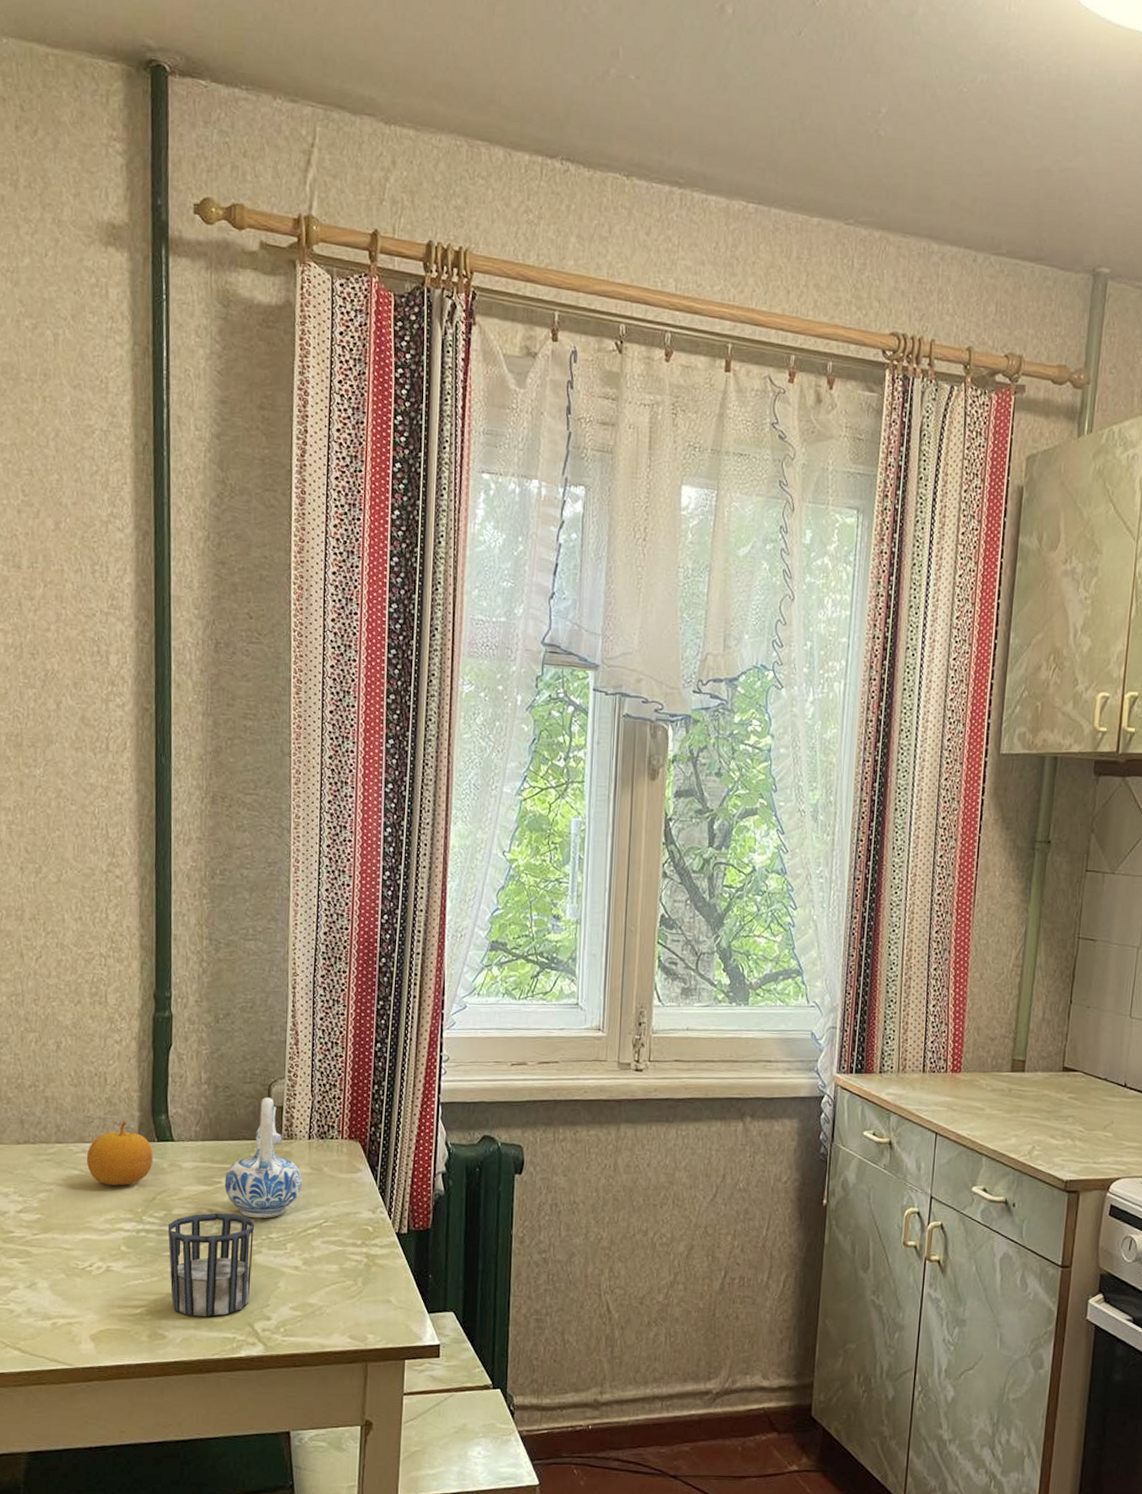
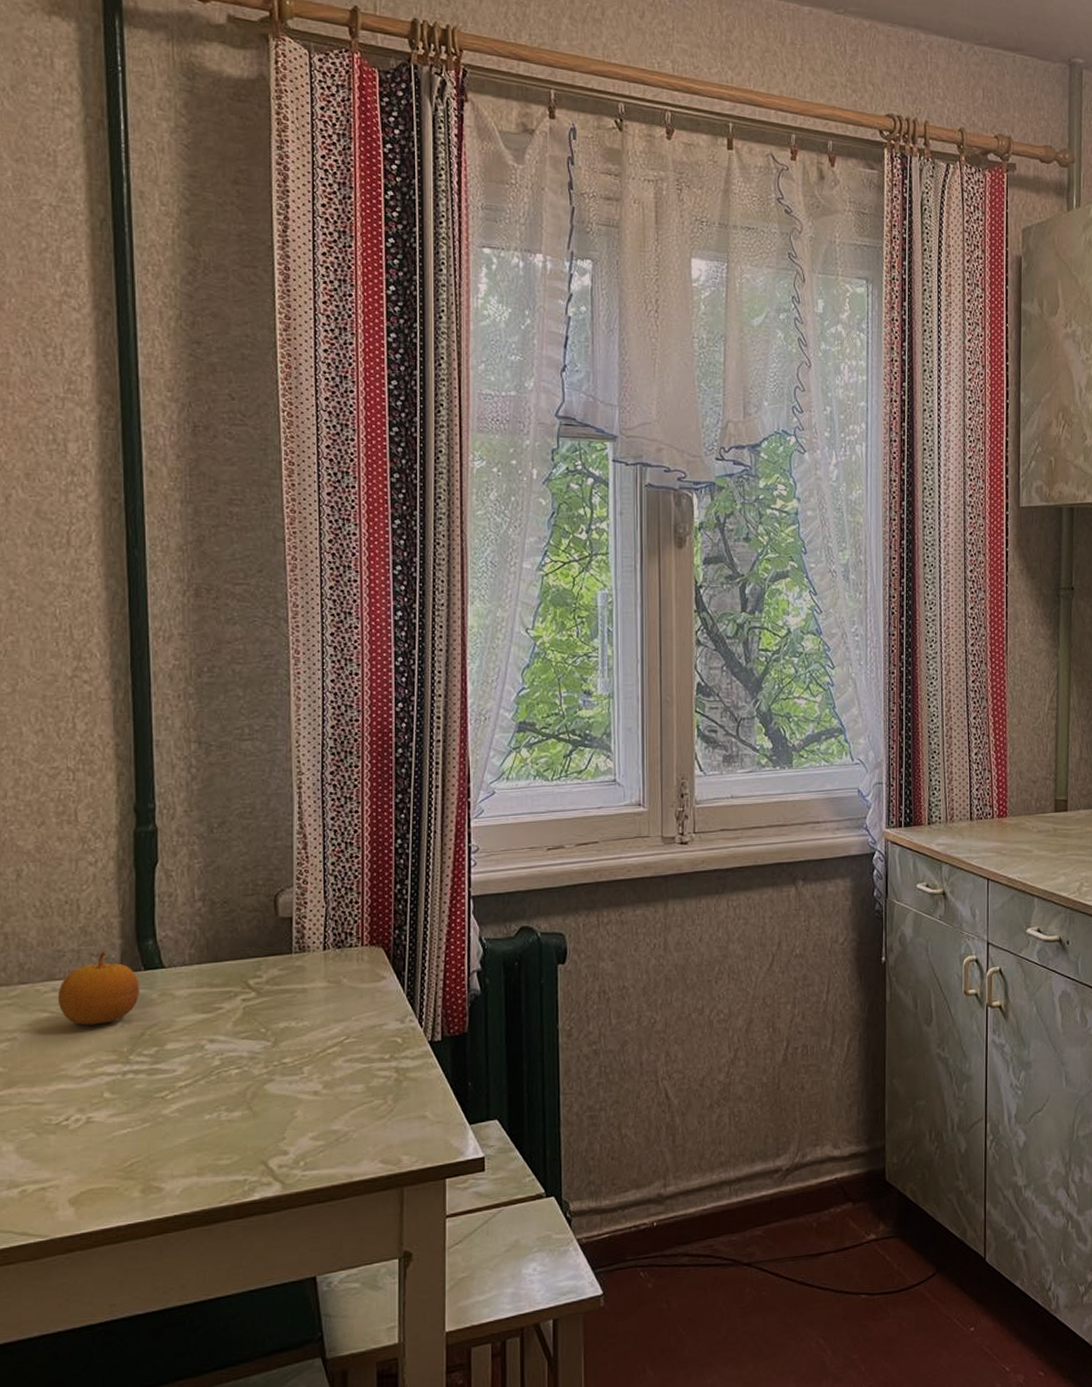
cup: present [167,1213,255,1316] -> none [160,1041,265,1162]
ceramic pitcher: present [224,1097,302,1219] -> none [227,909,318,1044]

